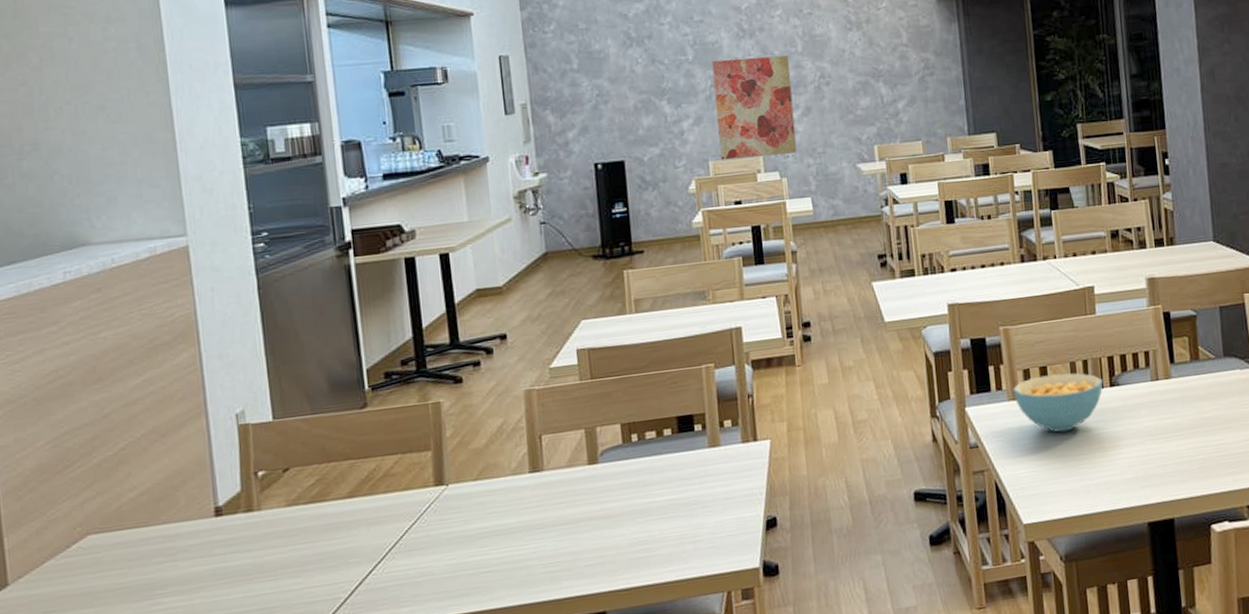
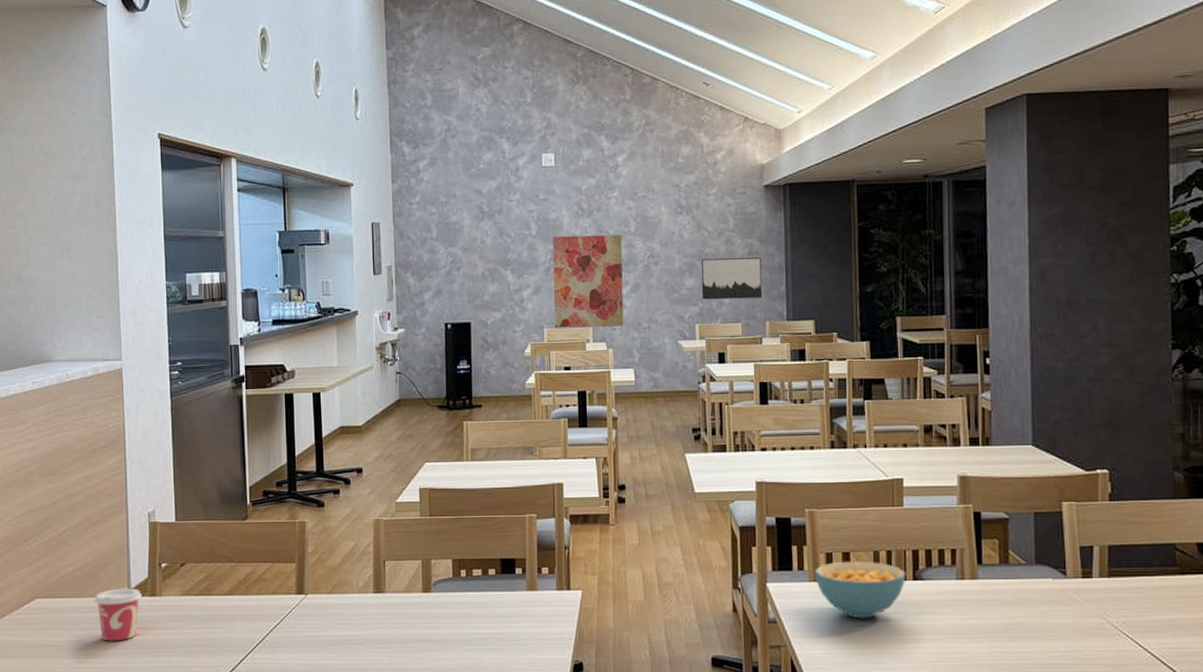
cup: none [170,505,235,574] -> present [94,588,143,641]
wall art: none [875,71,942,120] -> present [700,257,763,300]

